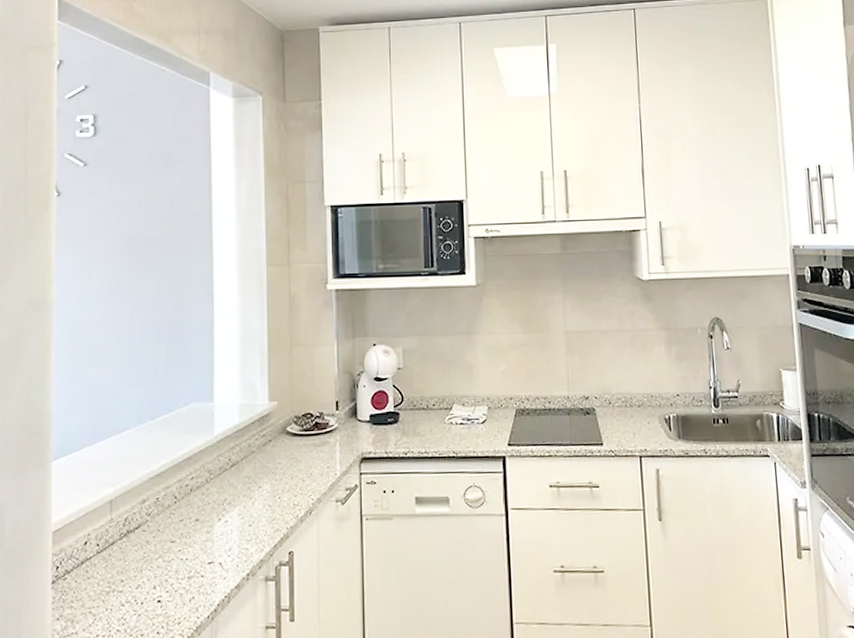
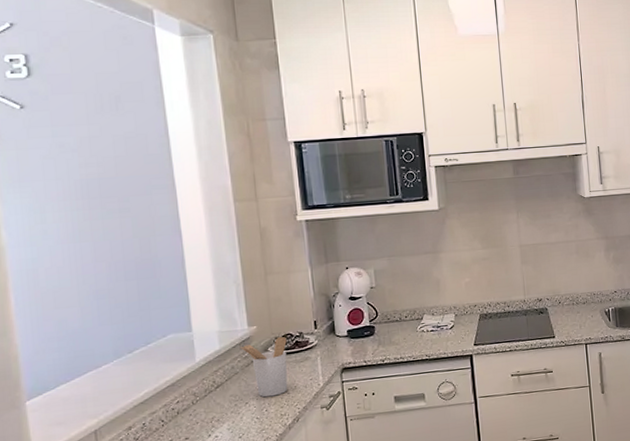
utensil holder: none [258,416,306,483] -> present [239,337,288,398]

